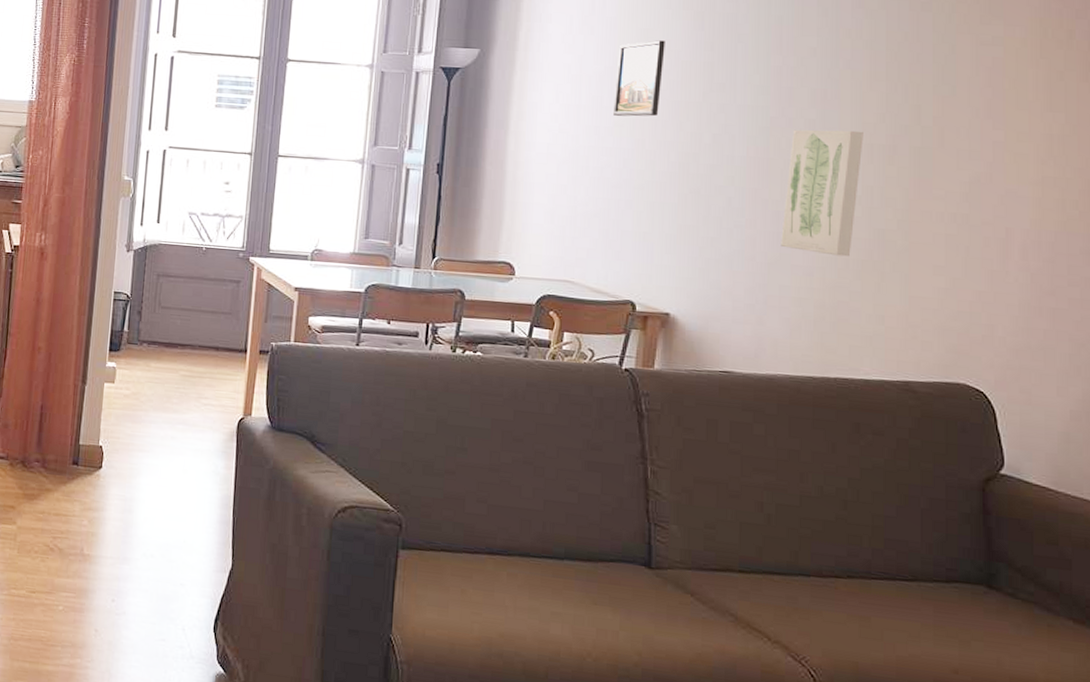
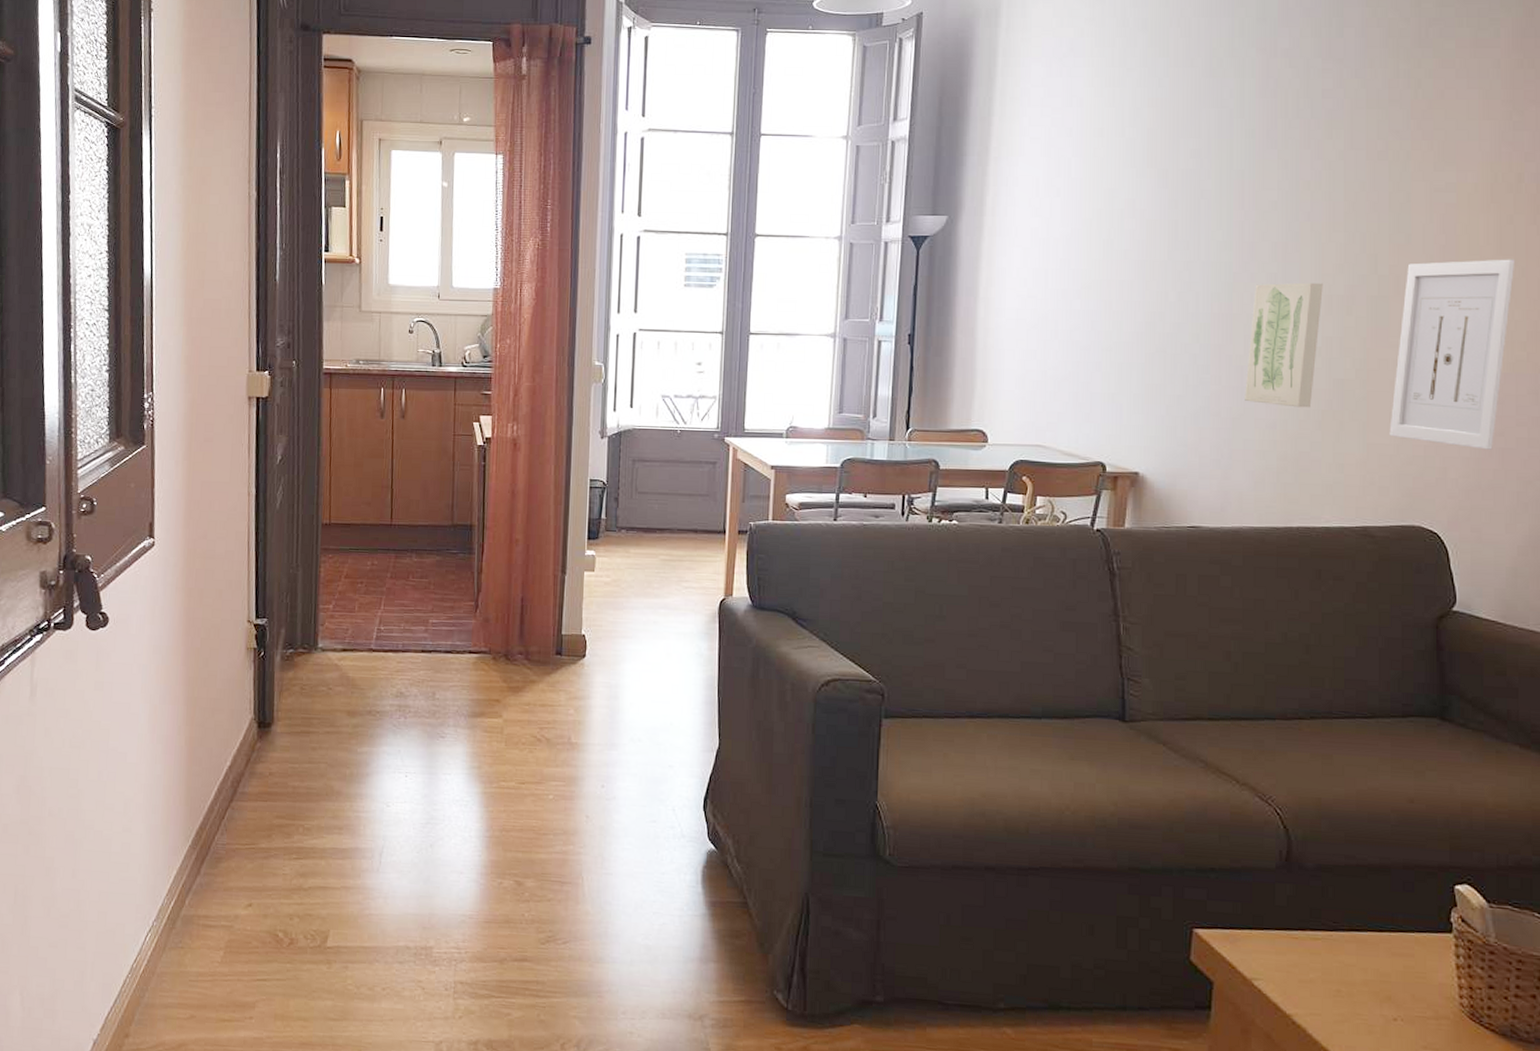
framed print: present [613,40,665,117] -> none [1081,200,1130,278]
wall art: none [933,115,1066,309] -> present [1389,259,1516,450]

